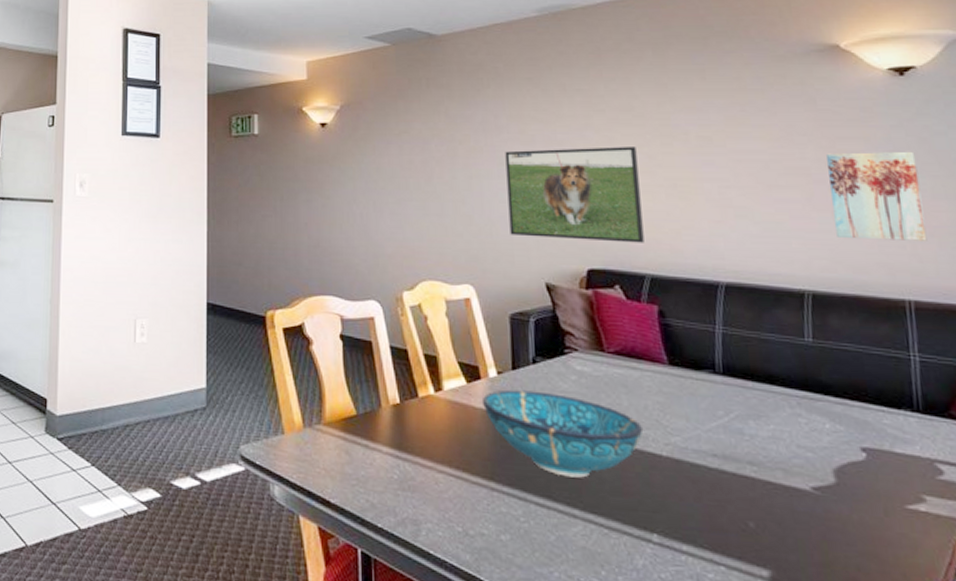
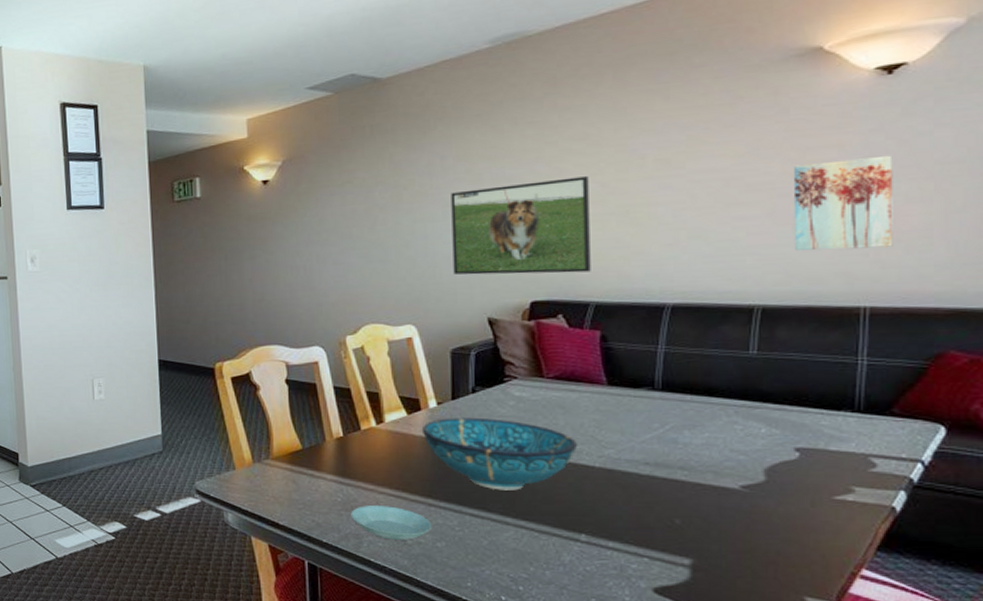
saucer: none [408,485,496,530] -> present [350,506,433,540]

